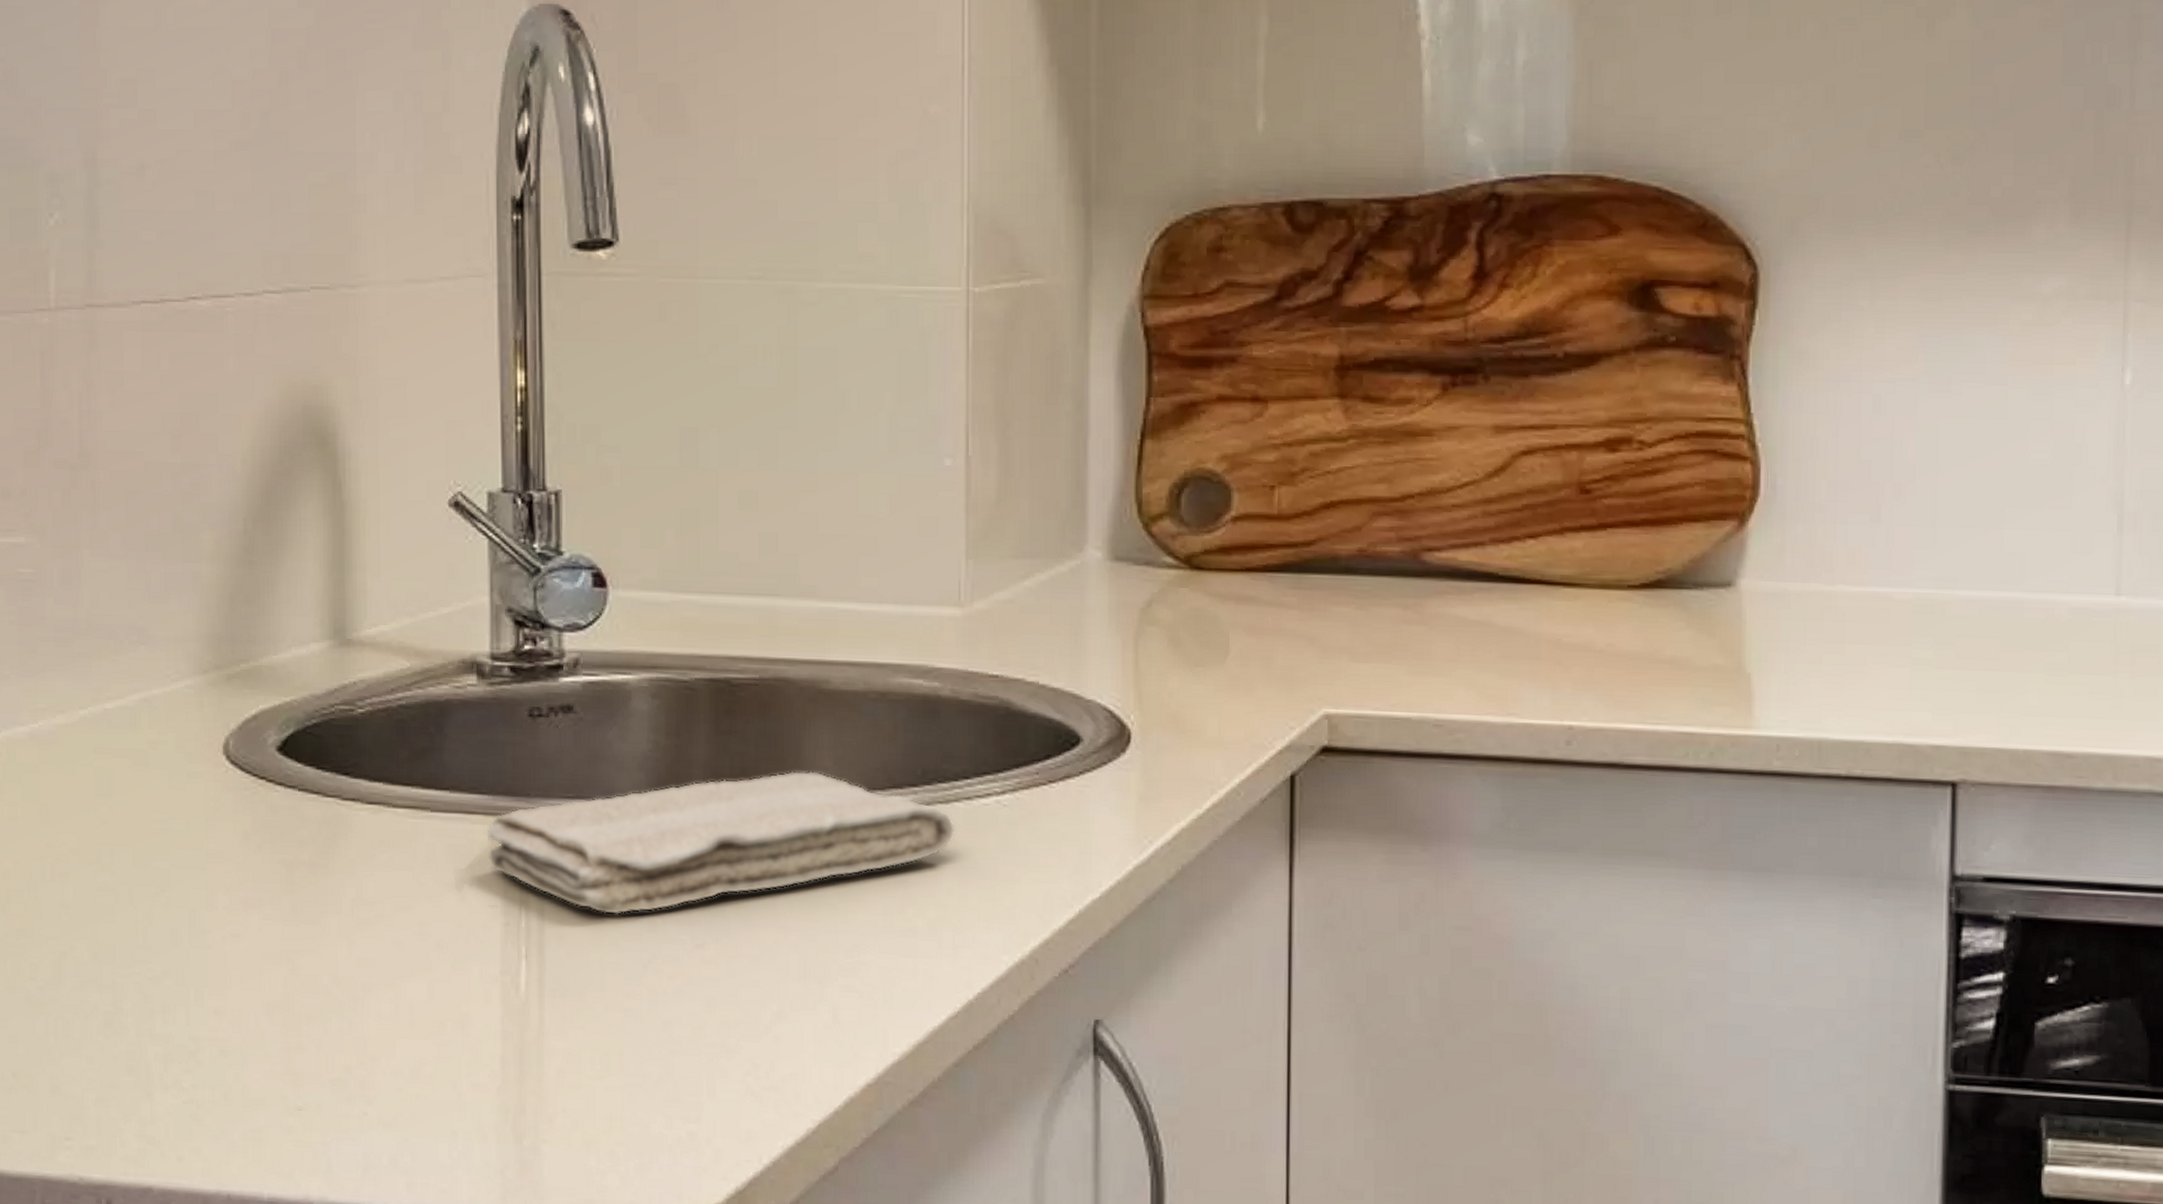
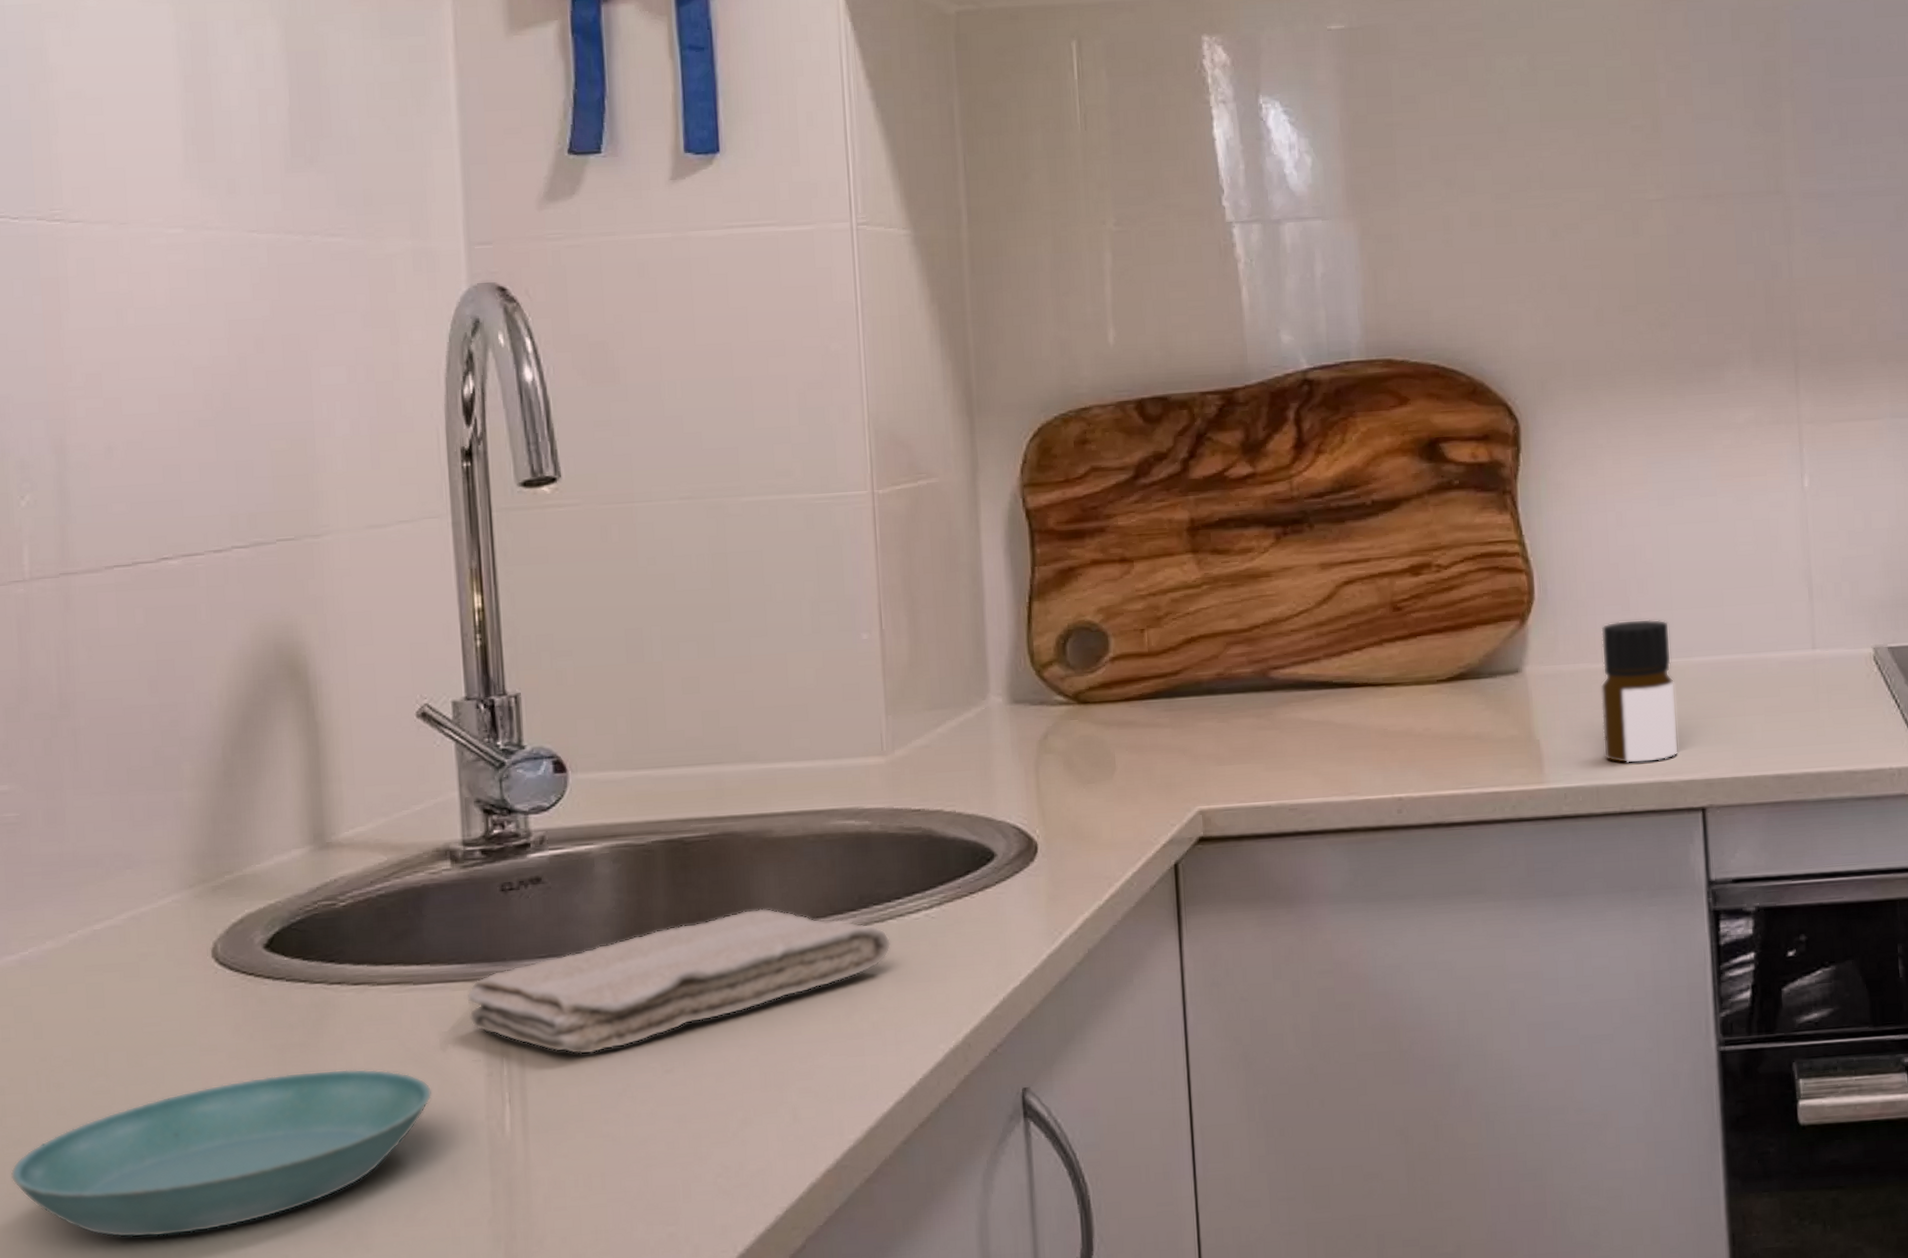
saucer: none [11,894,445,1057] -> present [10,1068,432,1238]
bottle: none [1832,534,1931,718] -> present [1600,619,1678,764]

